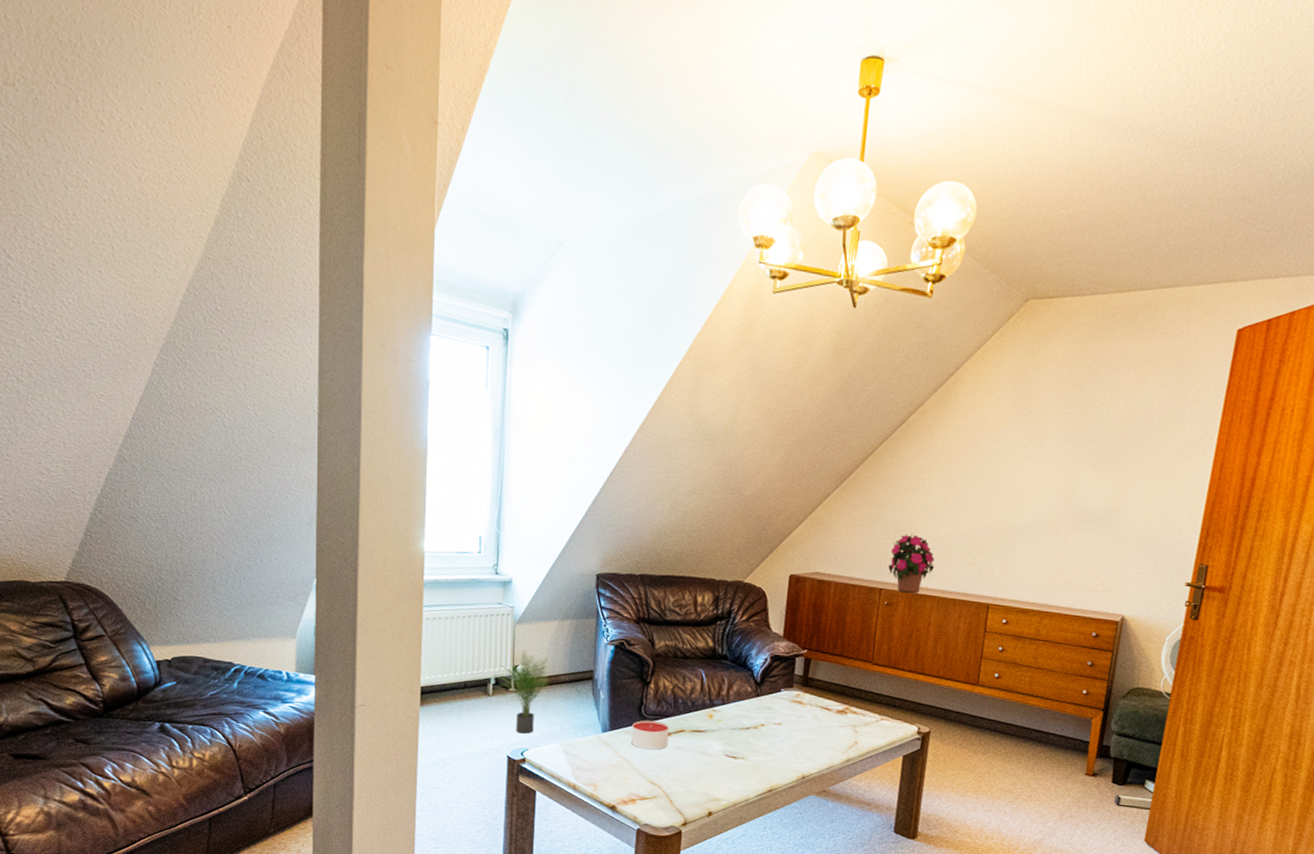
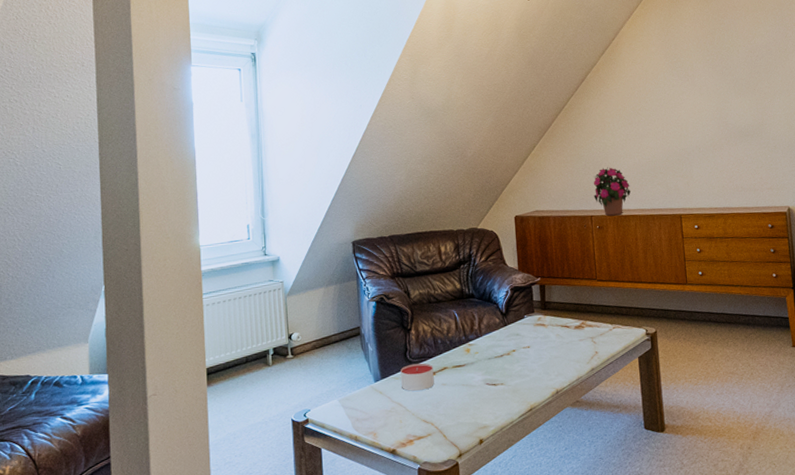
potted plant: present [494,649,549,734] -> none [272,318,322,396]

